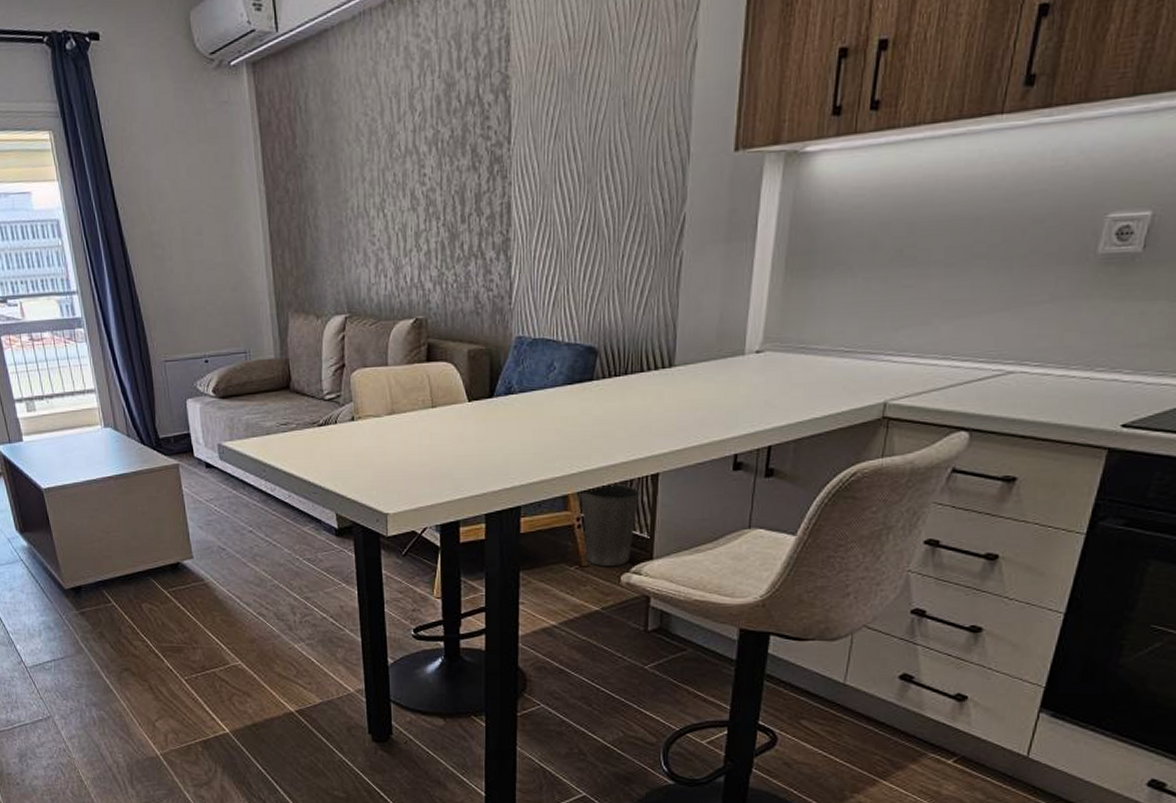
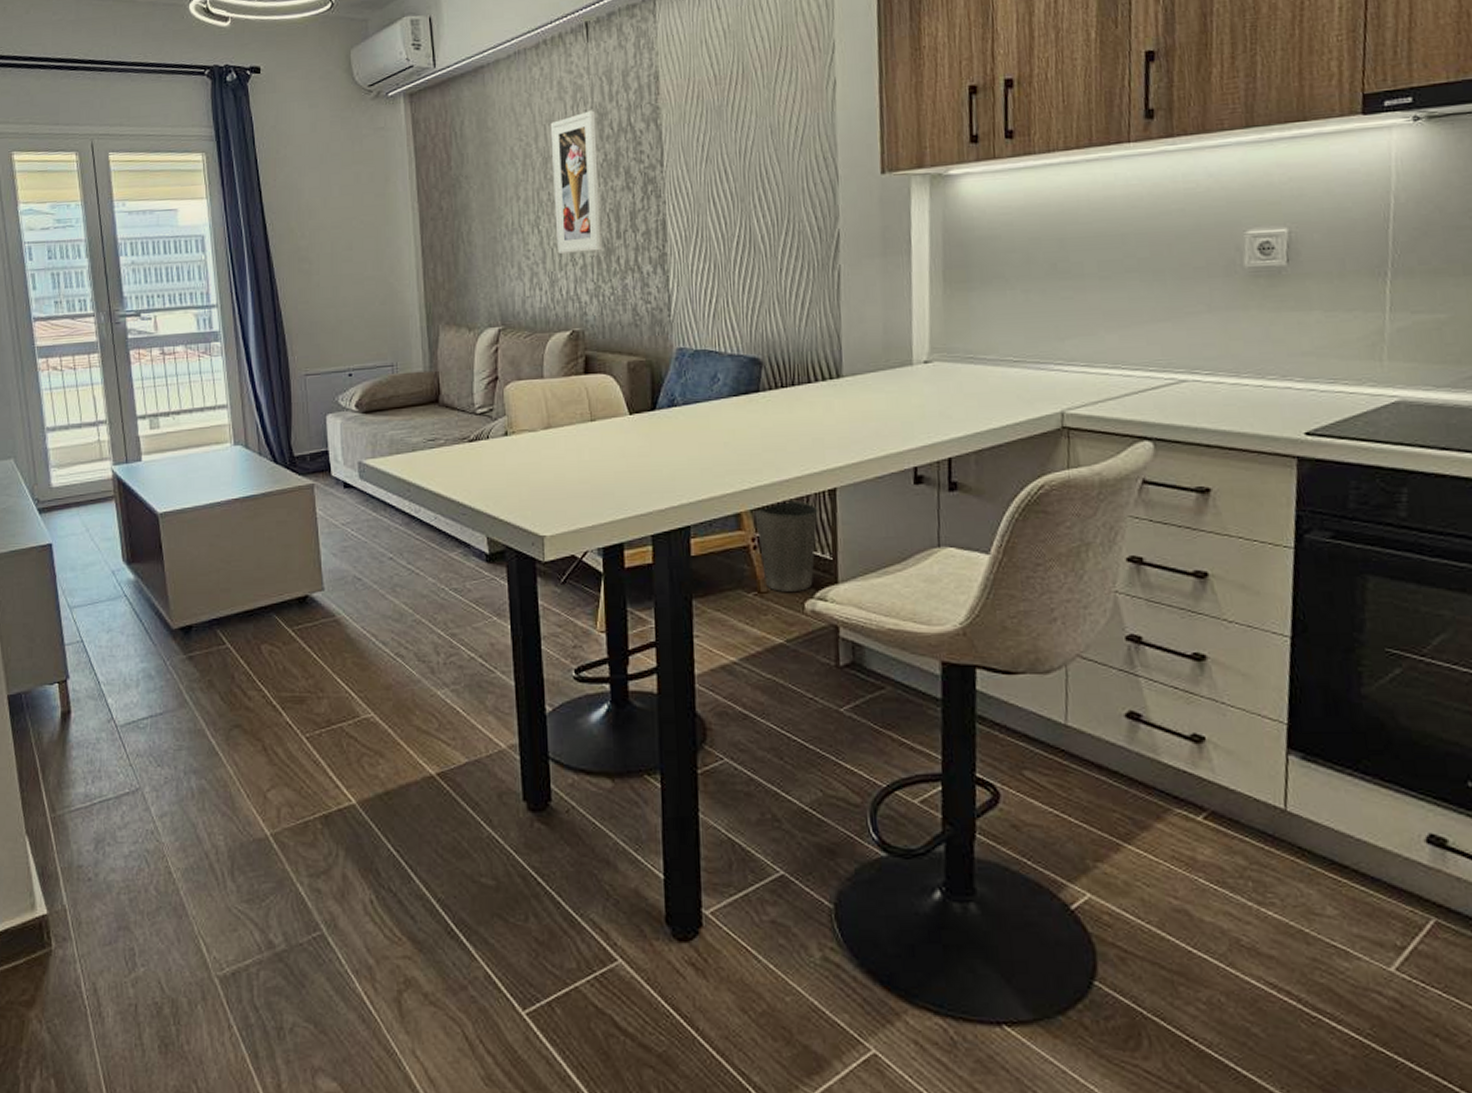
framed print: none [396,80,446,239] -> present [550,110,602,254]

